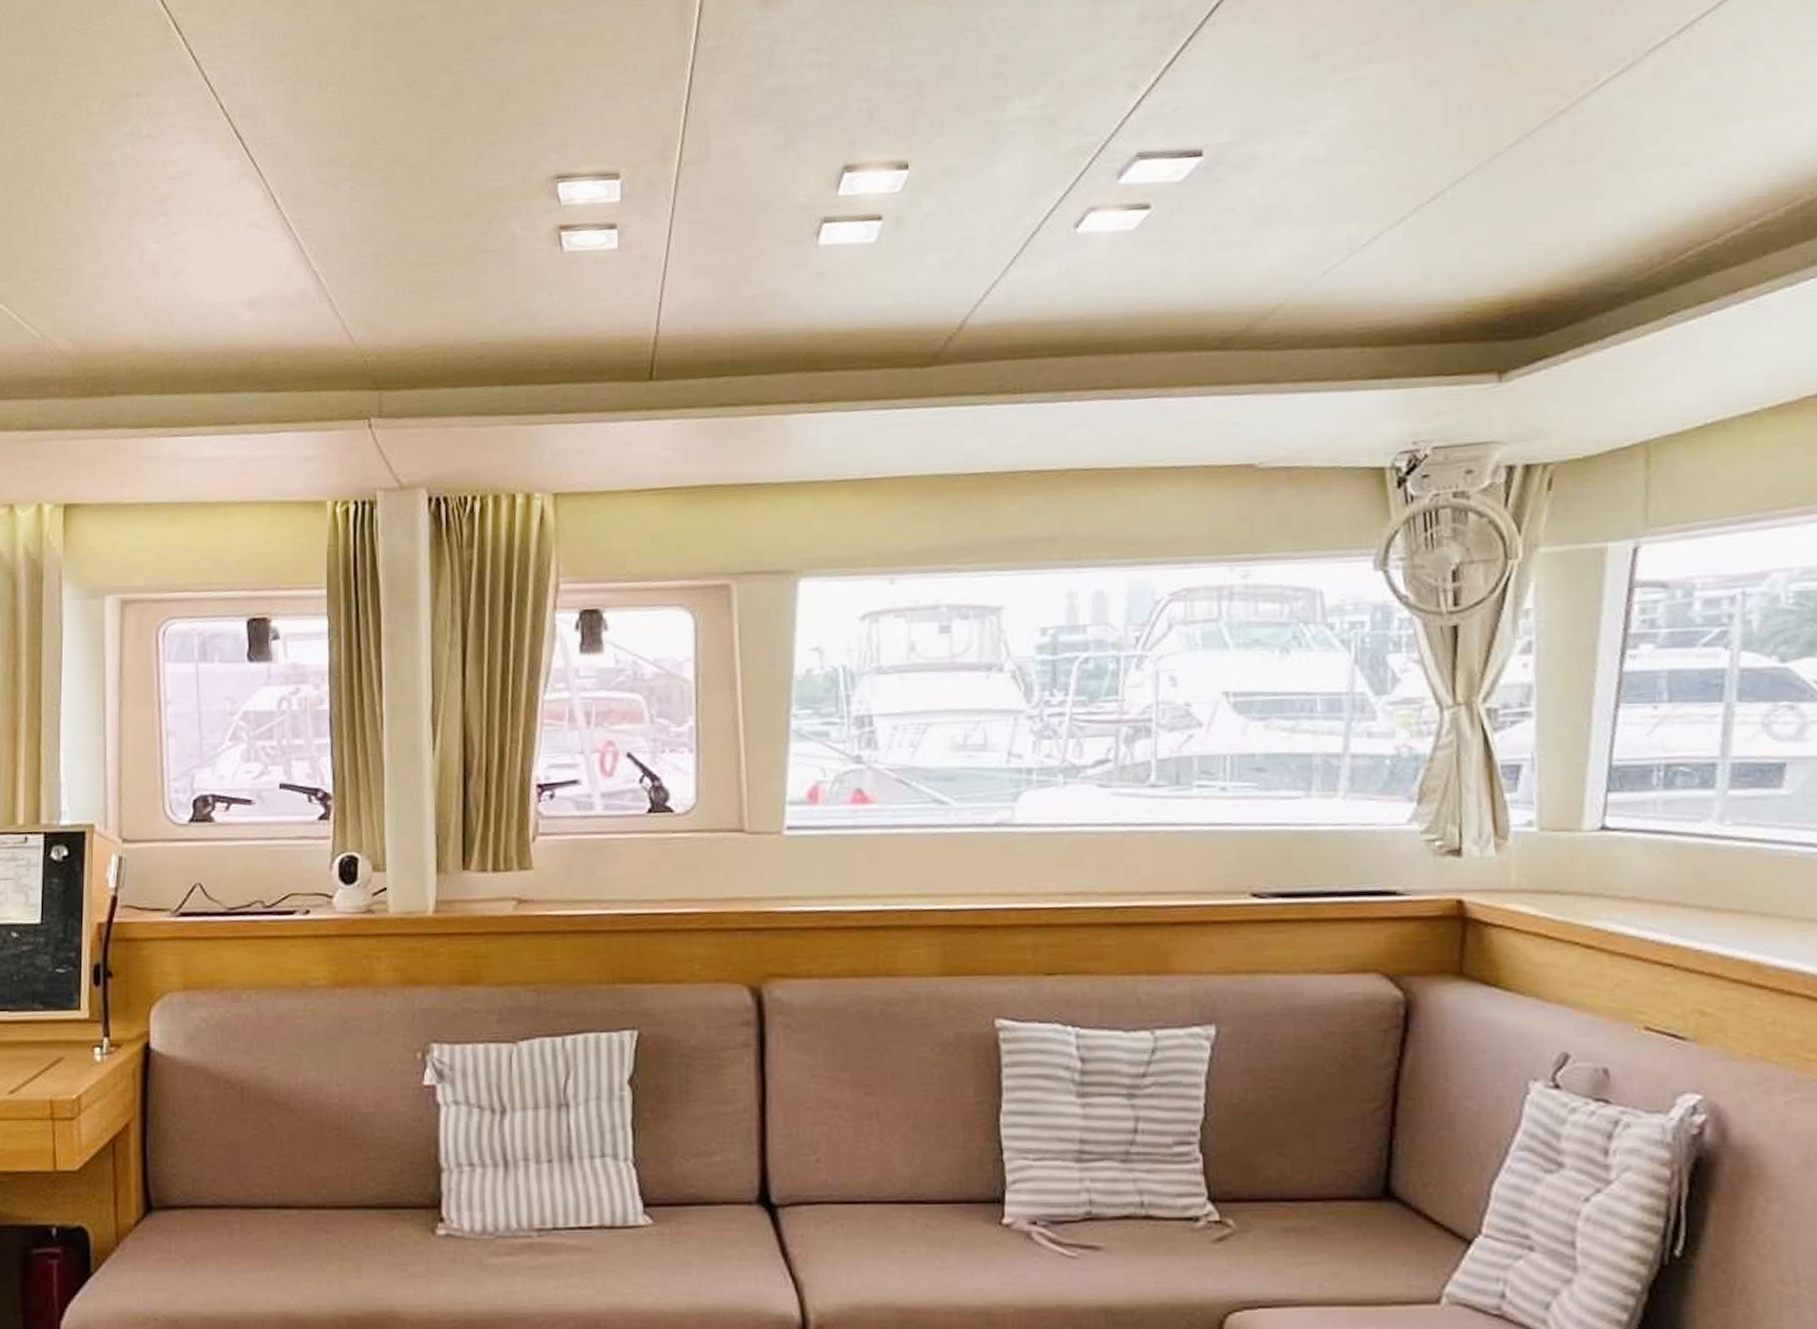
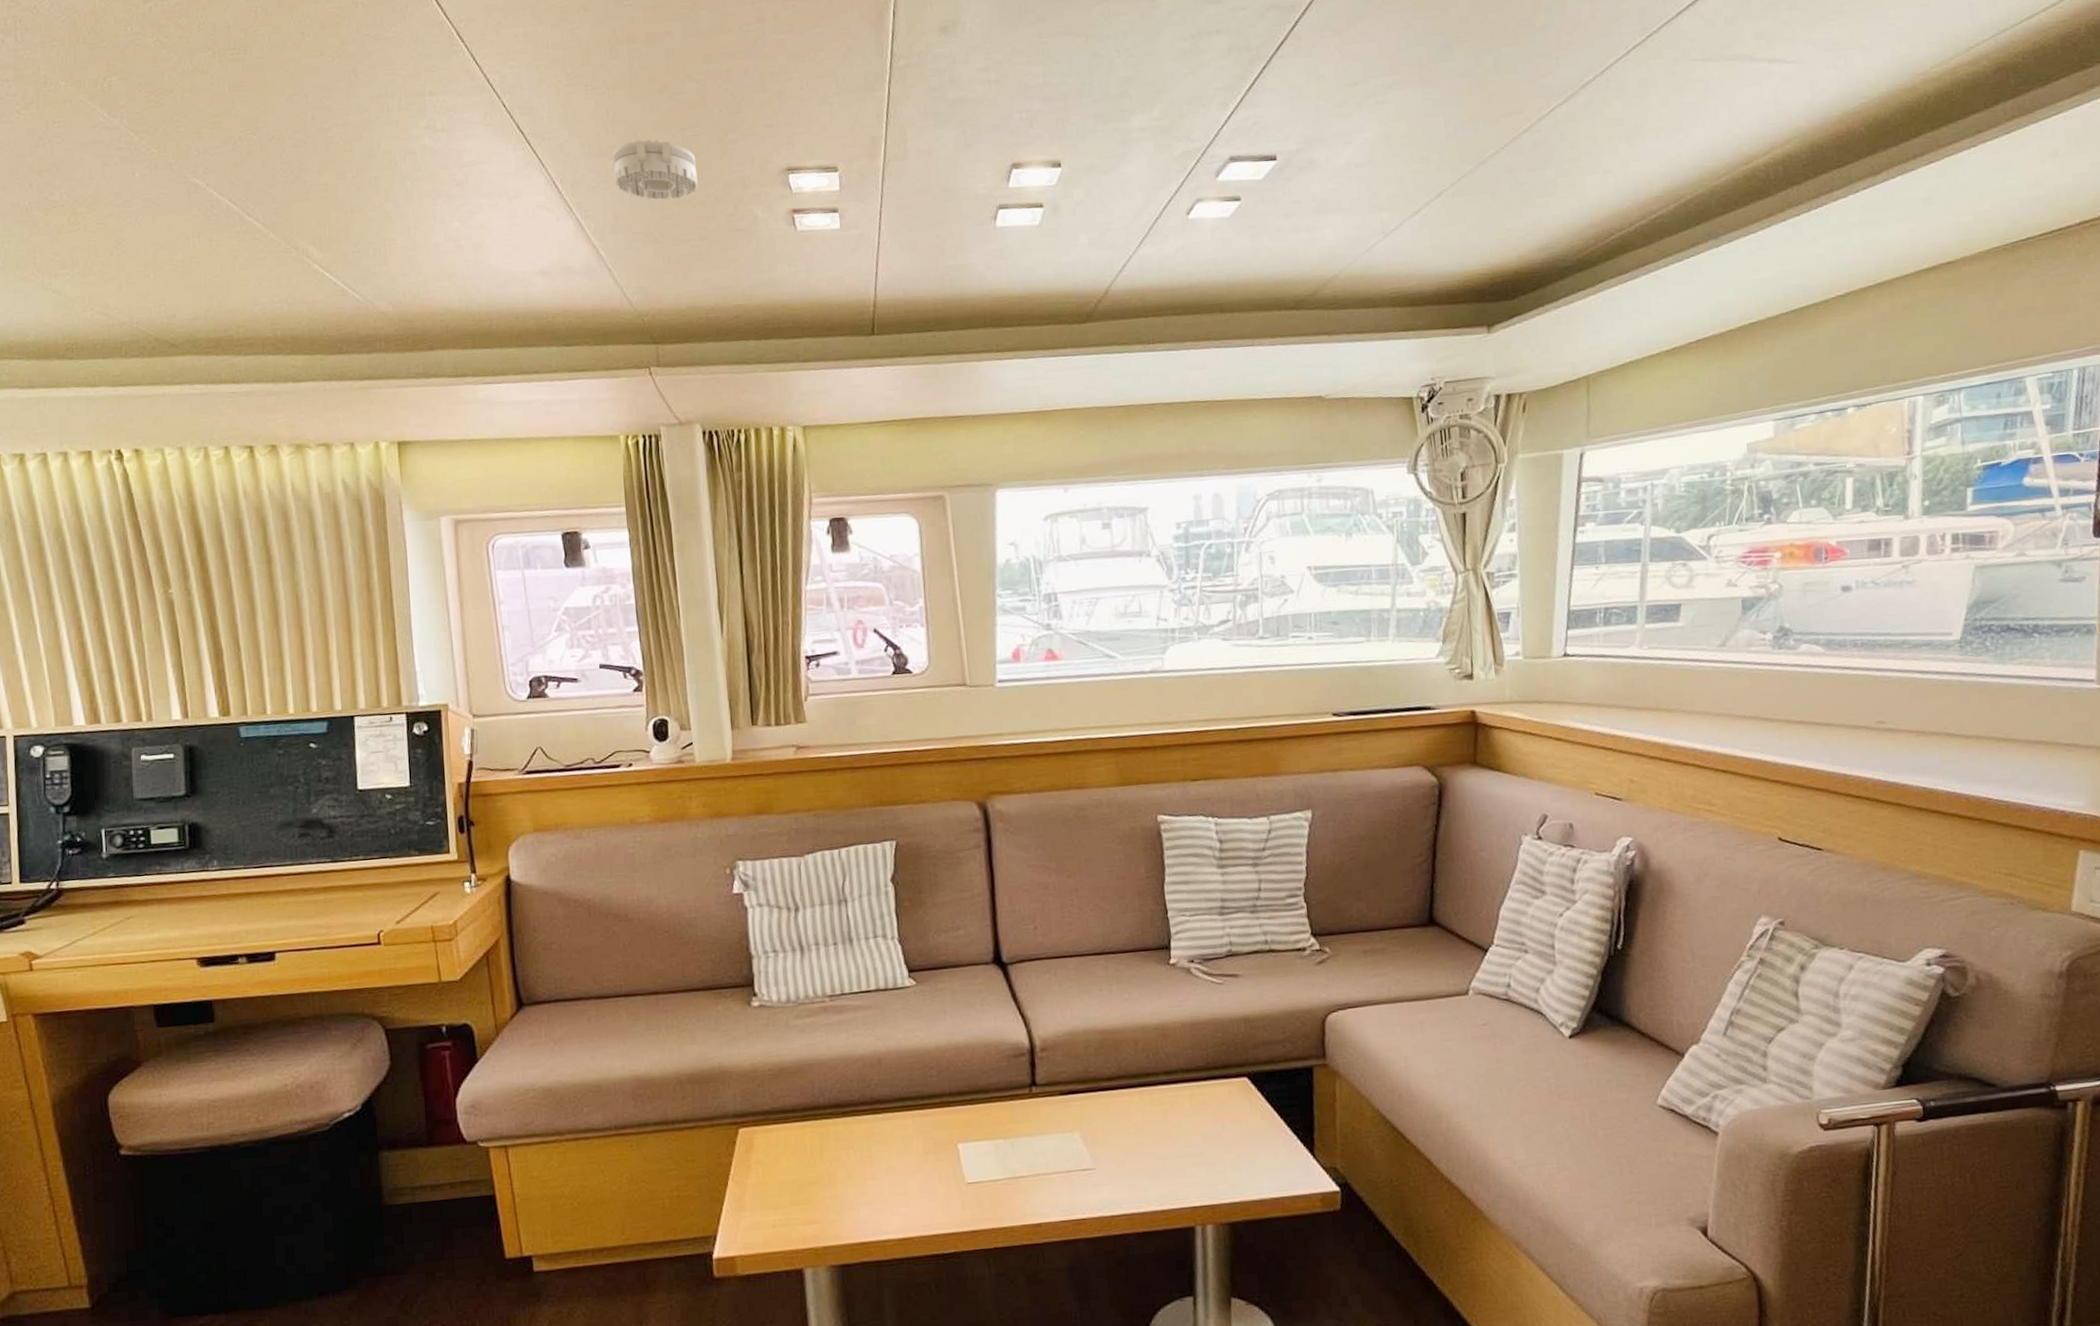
smoke detector: none [344,143,445,216] -> present [612,139,698,200]

